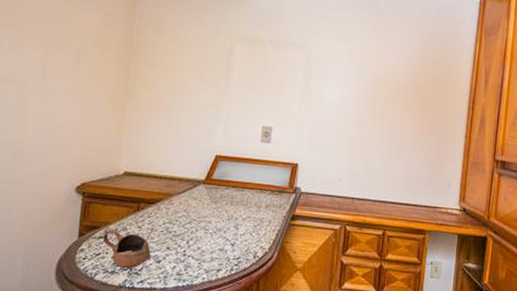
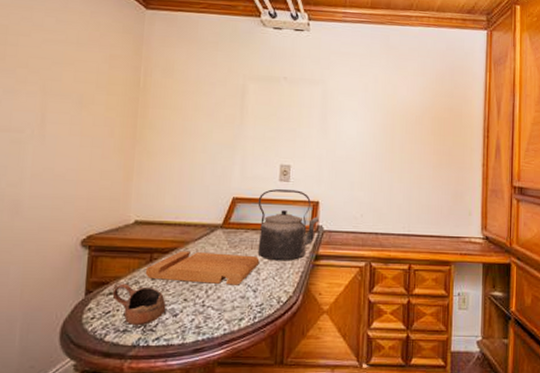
cutting board: none [132,202,239,238] -> present [145,251,260,285]
kettle: none [237,149,298,219] -> present [257,189,320,261]

